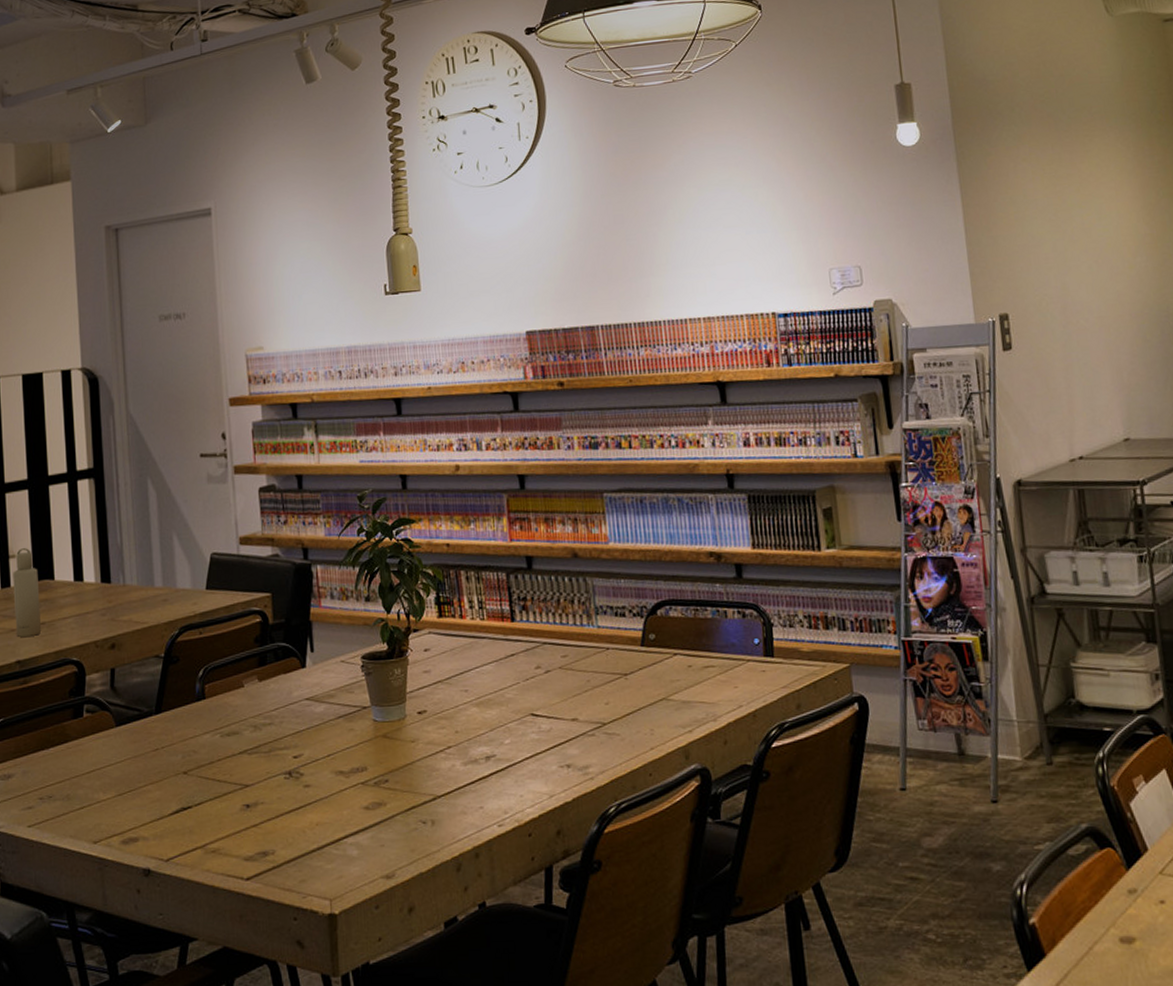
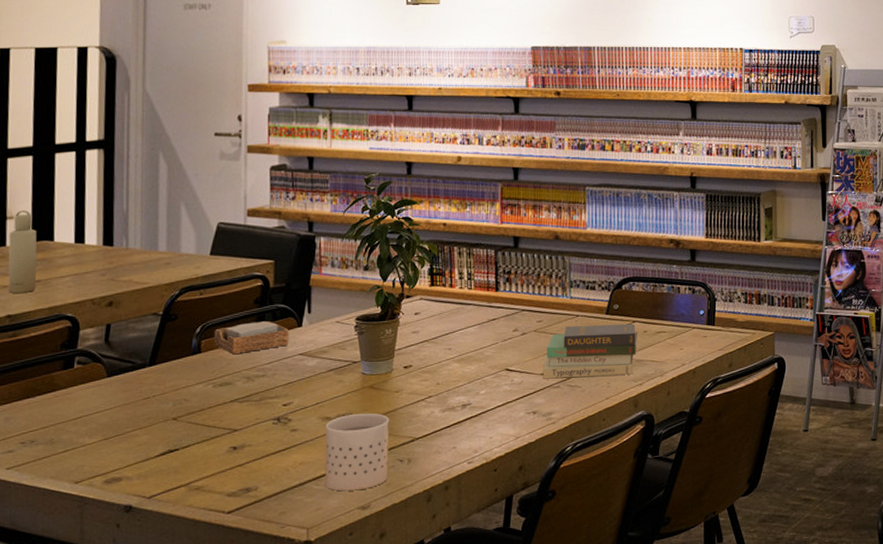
napkin holder: none [216,662,294,701] -> present [214,321,289,355]
mug: none [339,766,412,857] -> present [324,413,390,492]
books: none [573,656,683,726] -> present [543,323,638,379]

